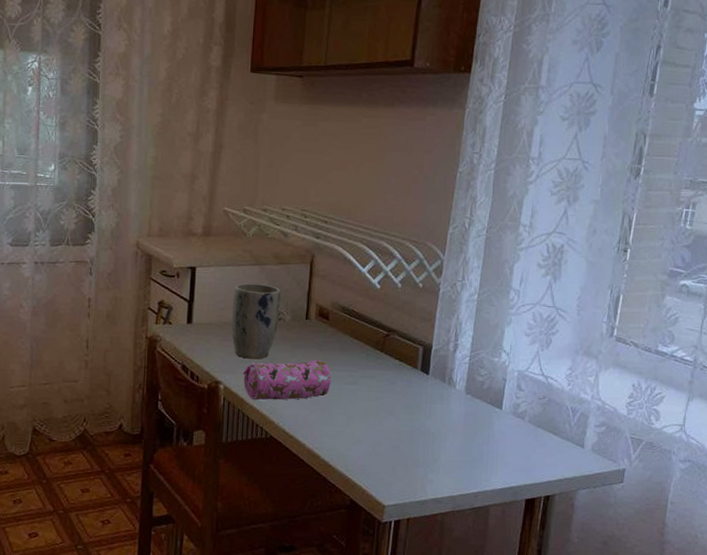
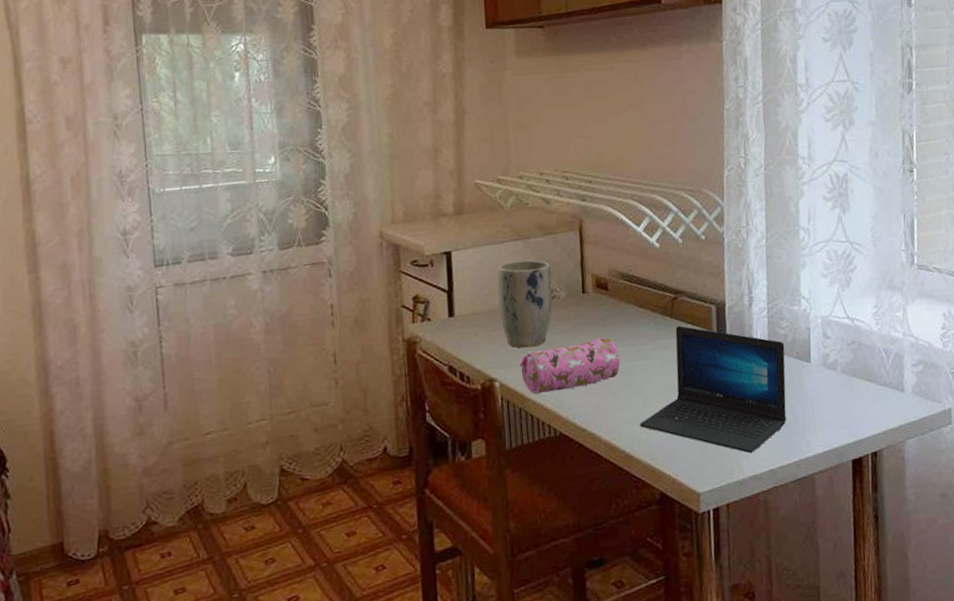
laptop: none [341,360,481,479] -> present [640,325,787,454]

